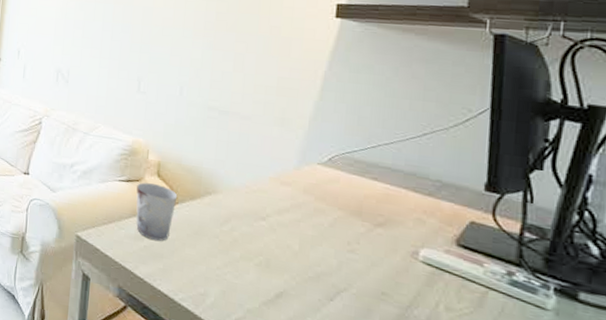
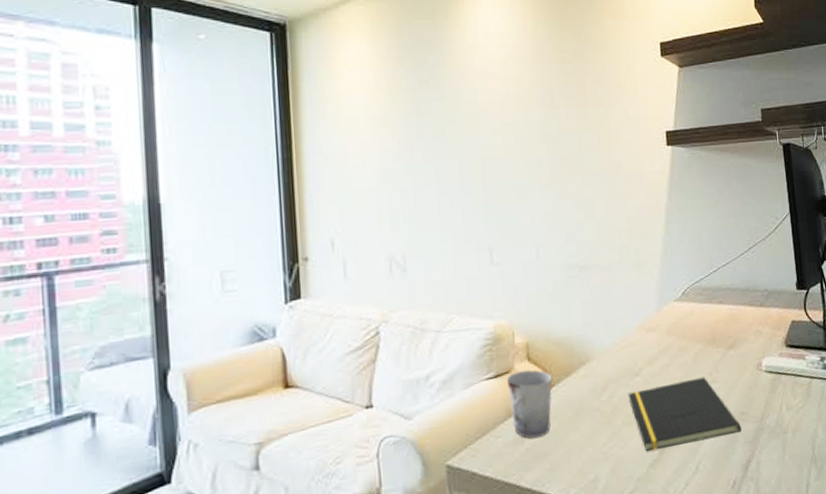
notepad: none [250,232,379,311] -> present [627,377,741,452]

